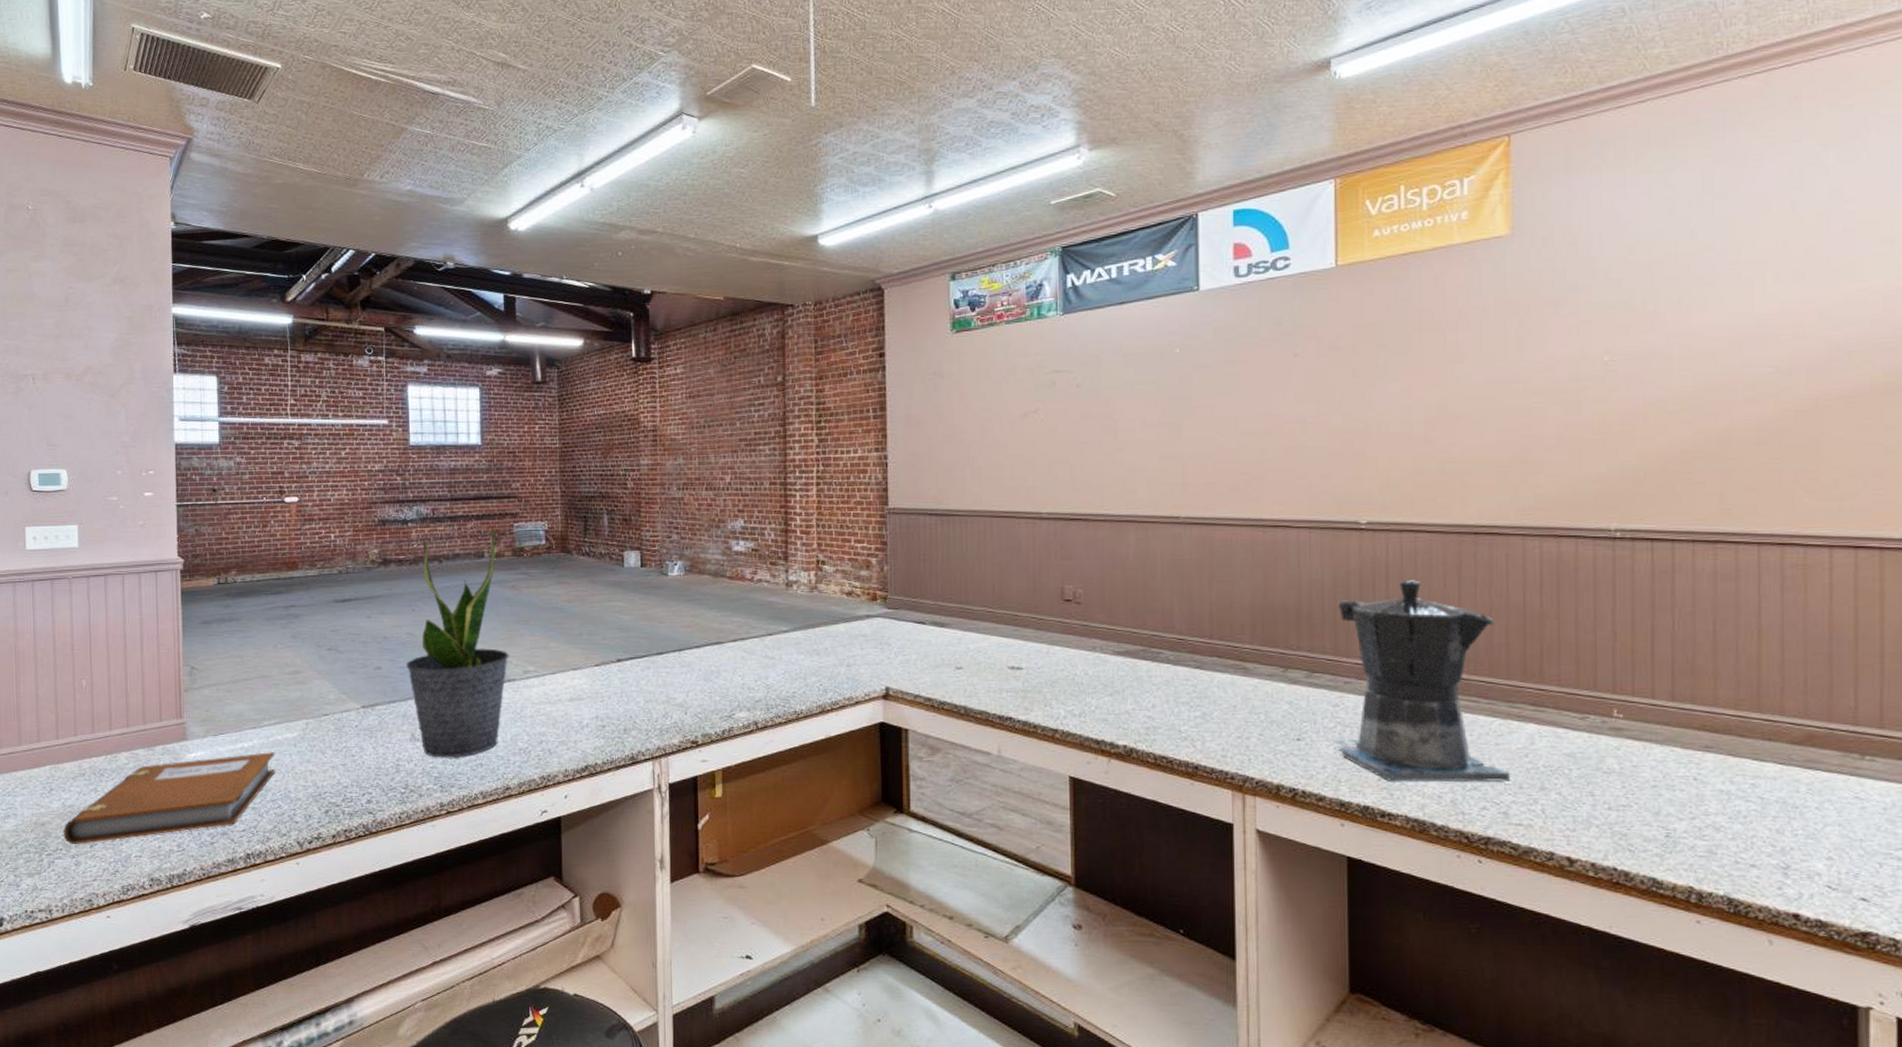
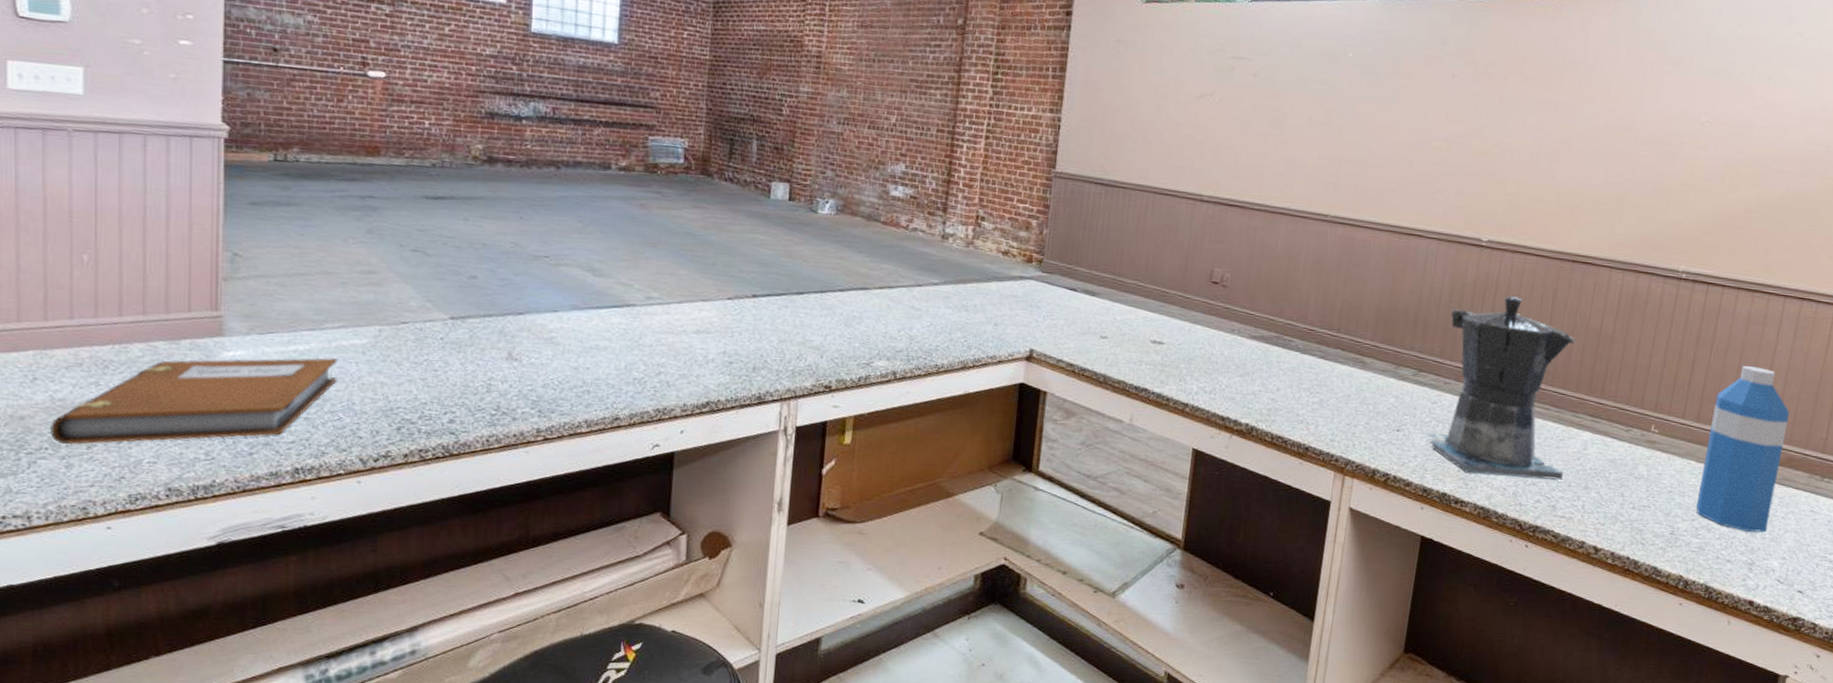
potted plant: present [406,531,509,758] -> none [508,141,631,382]
water bottle: none [1691,630,1799,828] -> present [1695,366,1789,533]

